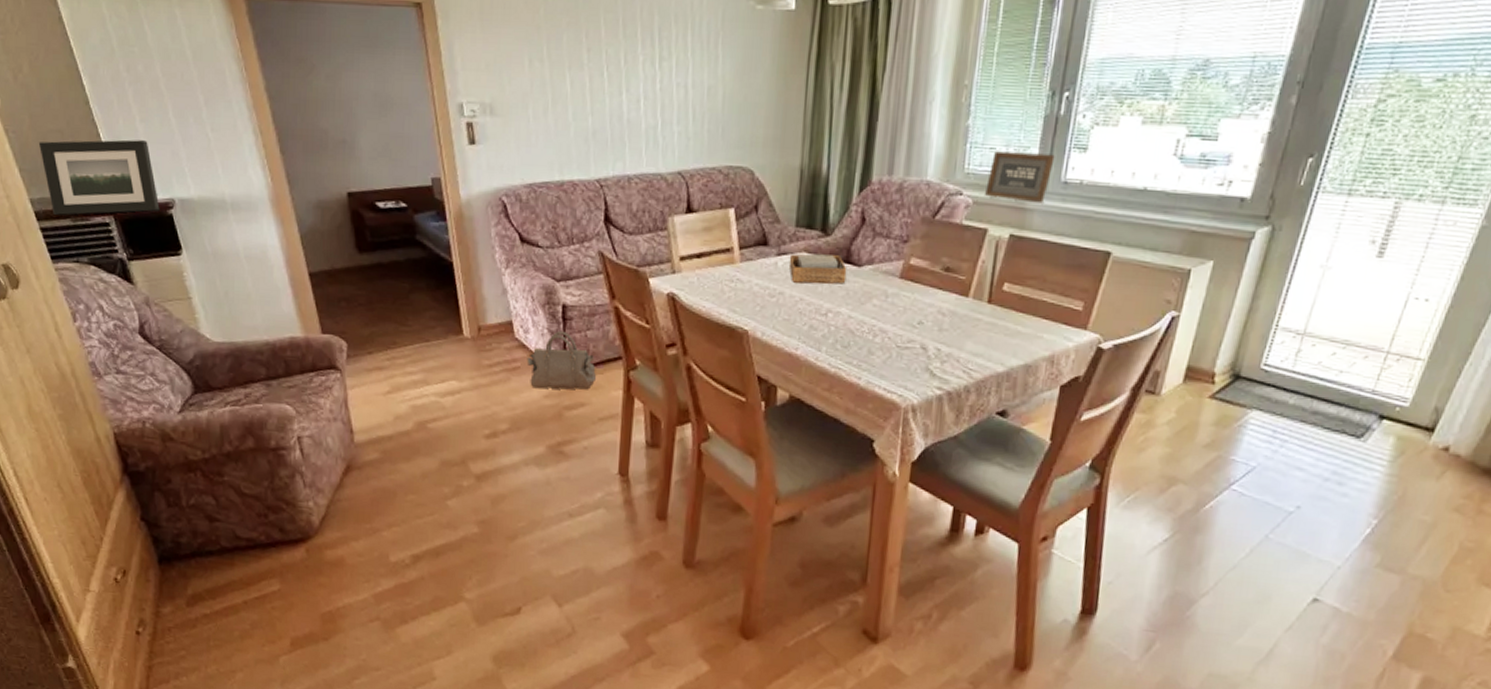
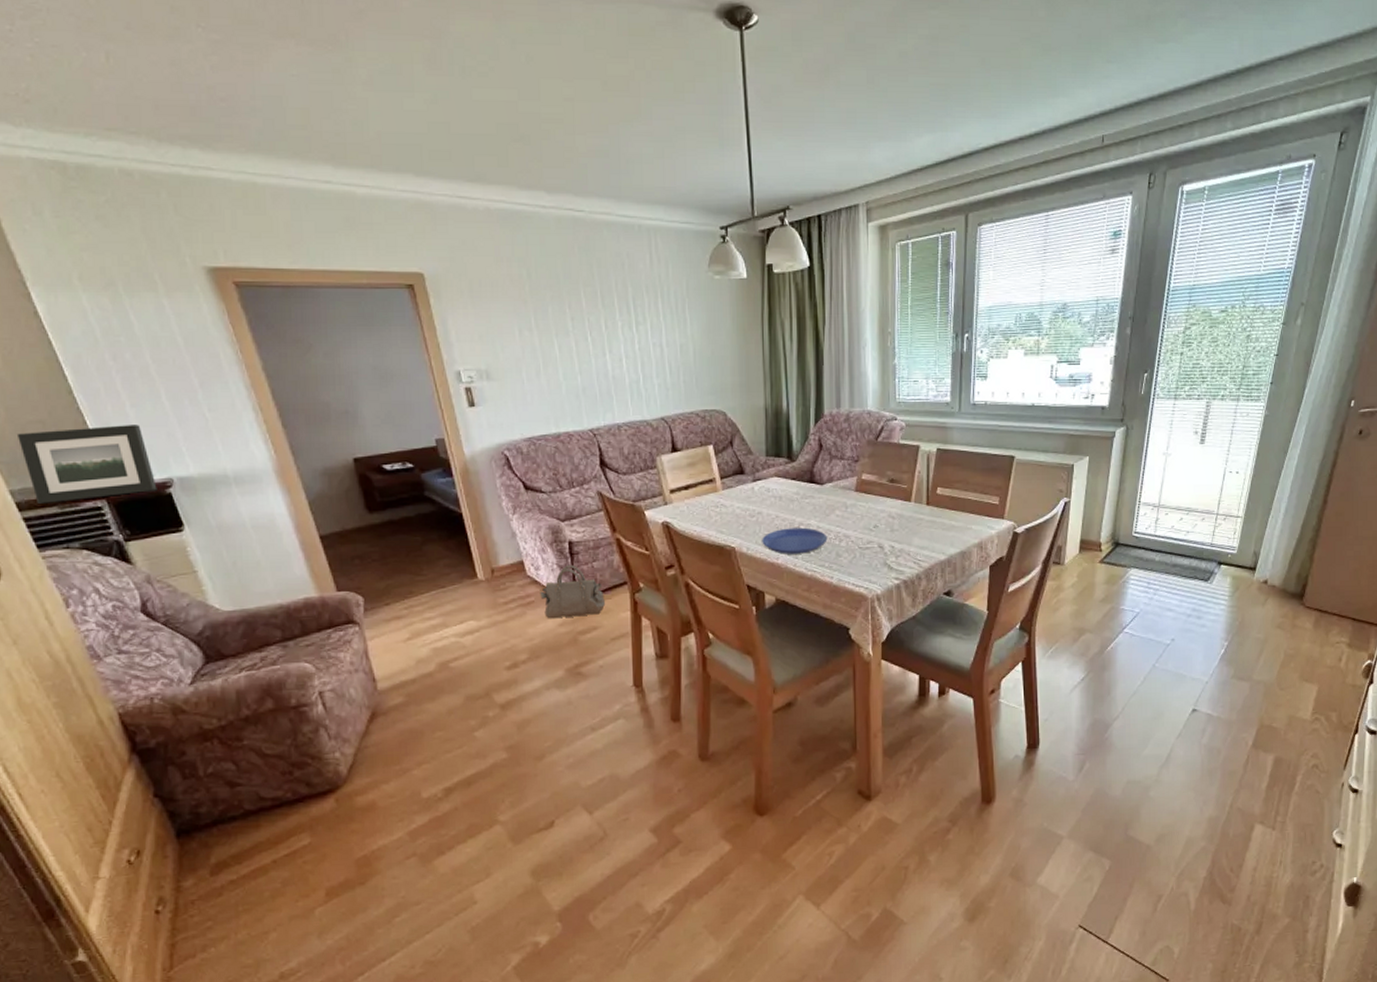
plate: none [780,314,860,347] -> present [762,527,828,554]
napkin holder: present [788,253,847,285] -> none [763,477,812,503]
picture frame: present [985,151,1055,204] -> none [914,383,964,422]

